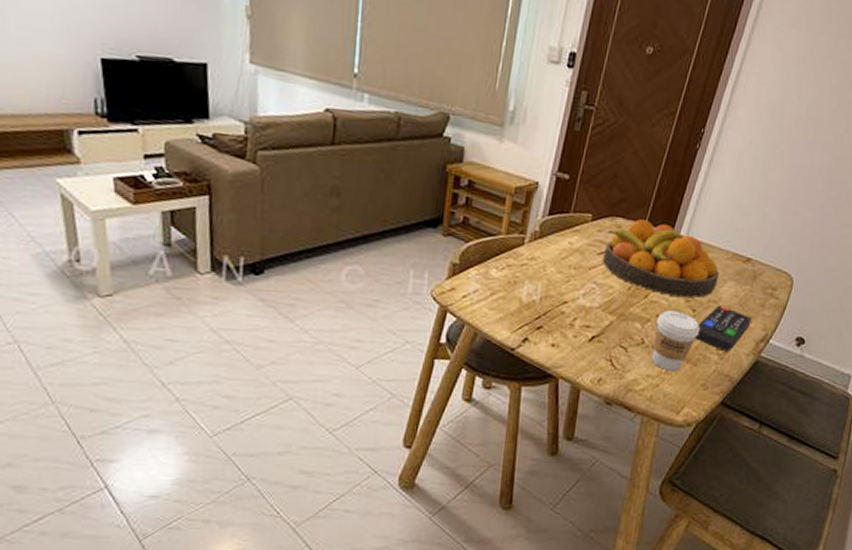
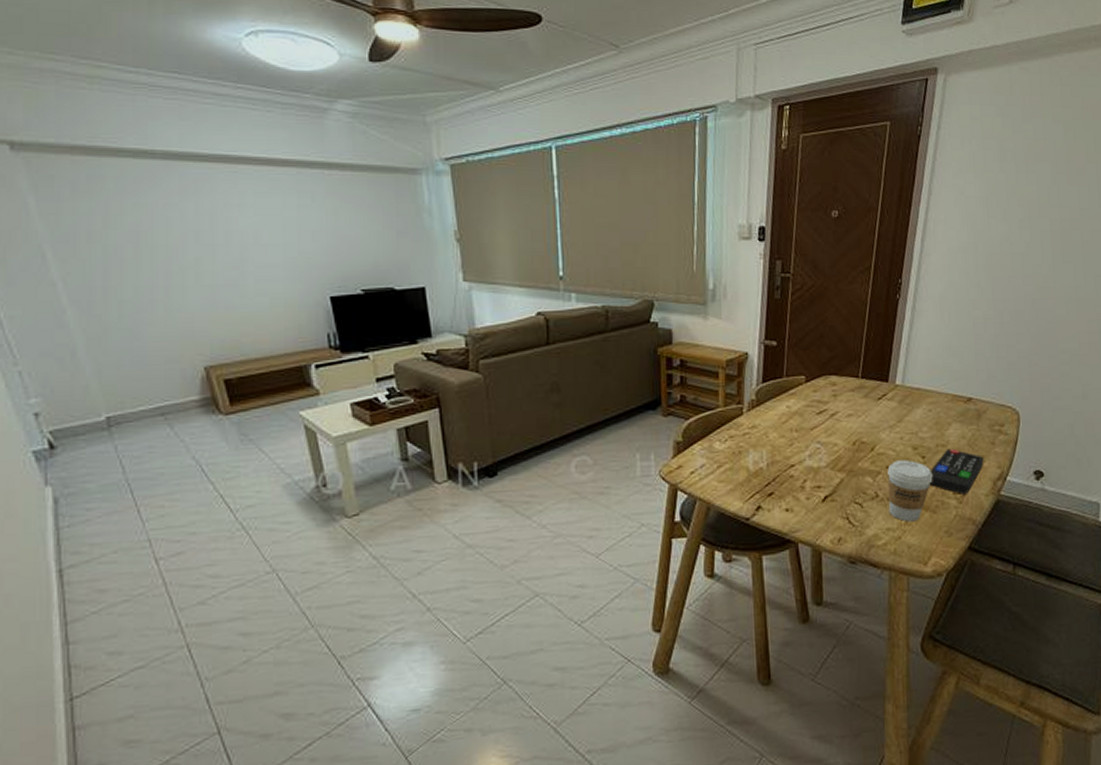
fruit bowl: present [603,219,719,298] -> none [822,374,942,445]

